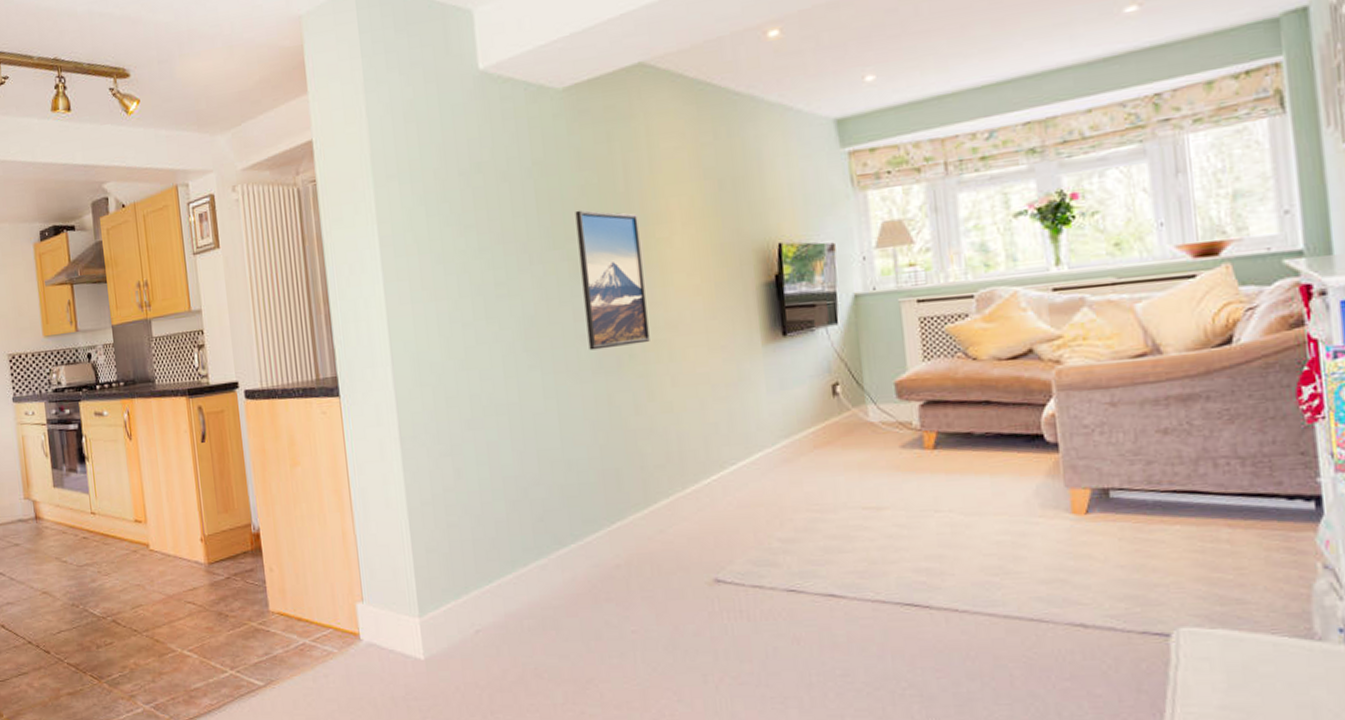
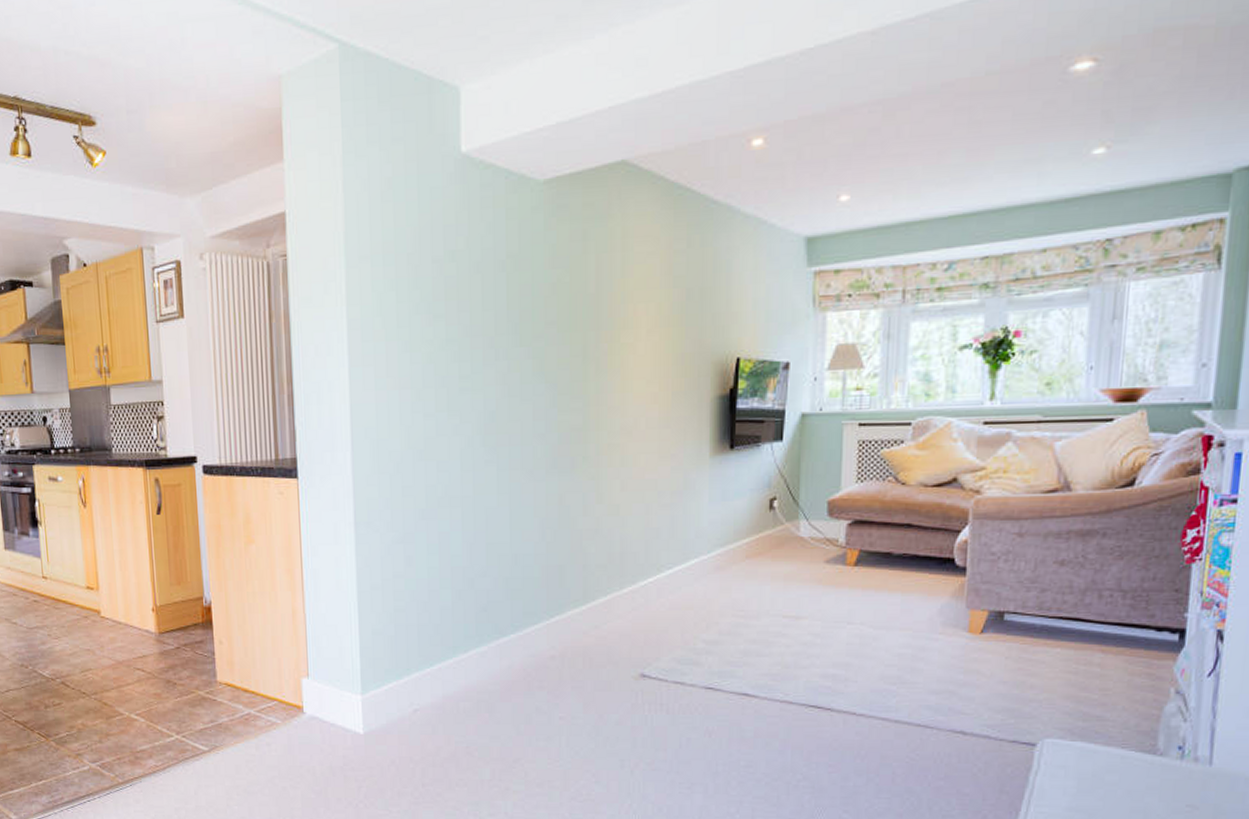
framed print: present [575,210,650,351] -> none [544,308,605,450]

